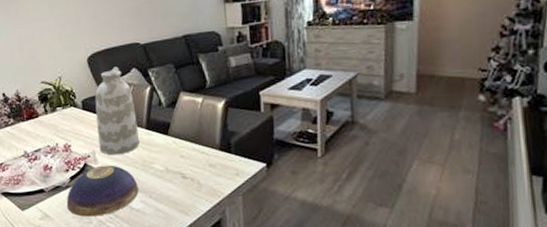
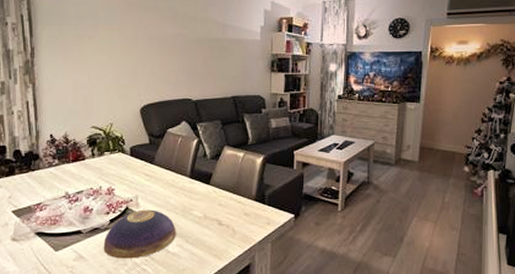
vase: present [94,66,139,156] -> none [143,118,182,201]

